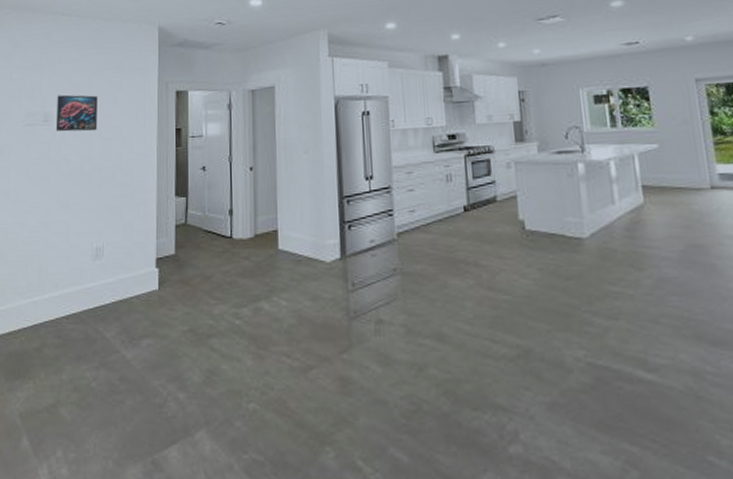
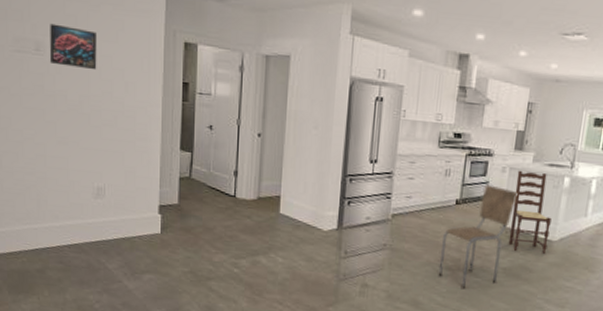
dining chair: none [457,184,530,310] -> present [438,184,518,288]
dining chair: none [524,163,579,257] -> present [508,170,552,254]

